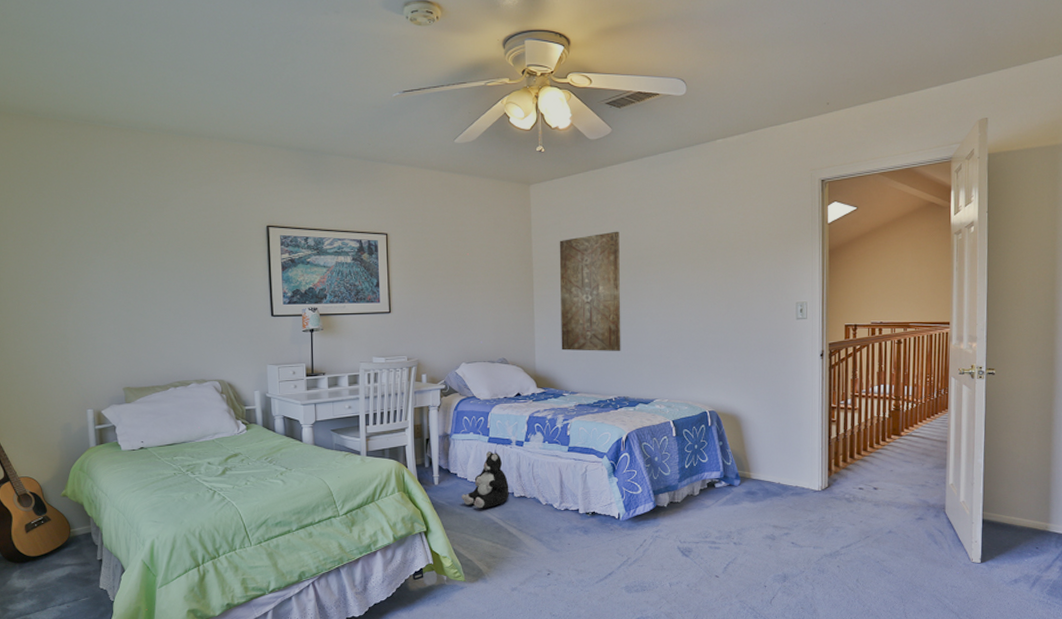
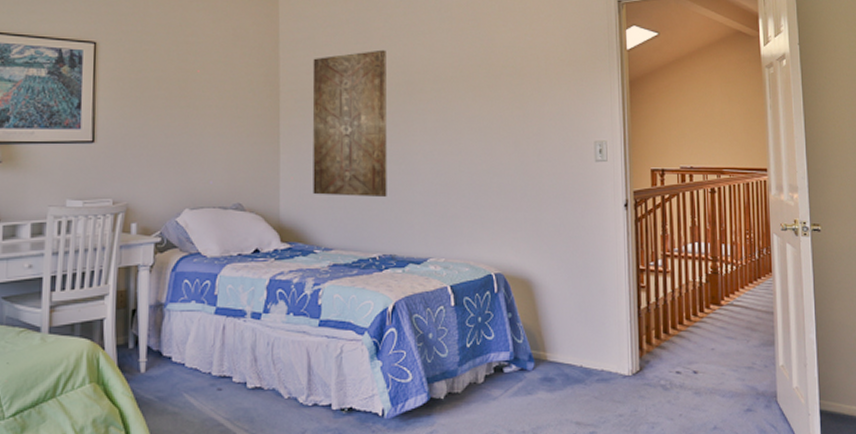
plush toy: present [462,451,509,509] -> none [176,327,241,406]

